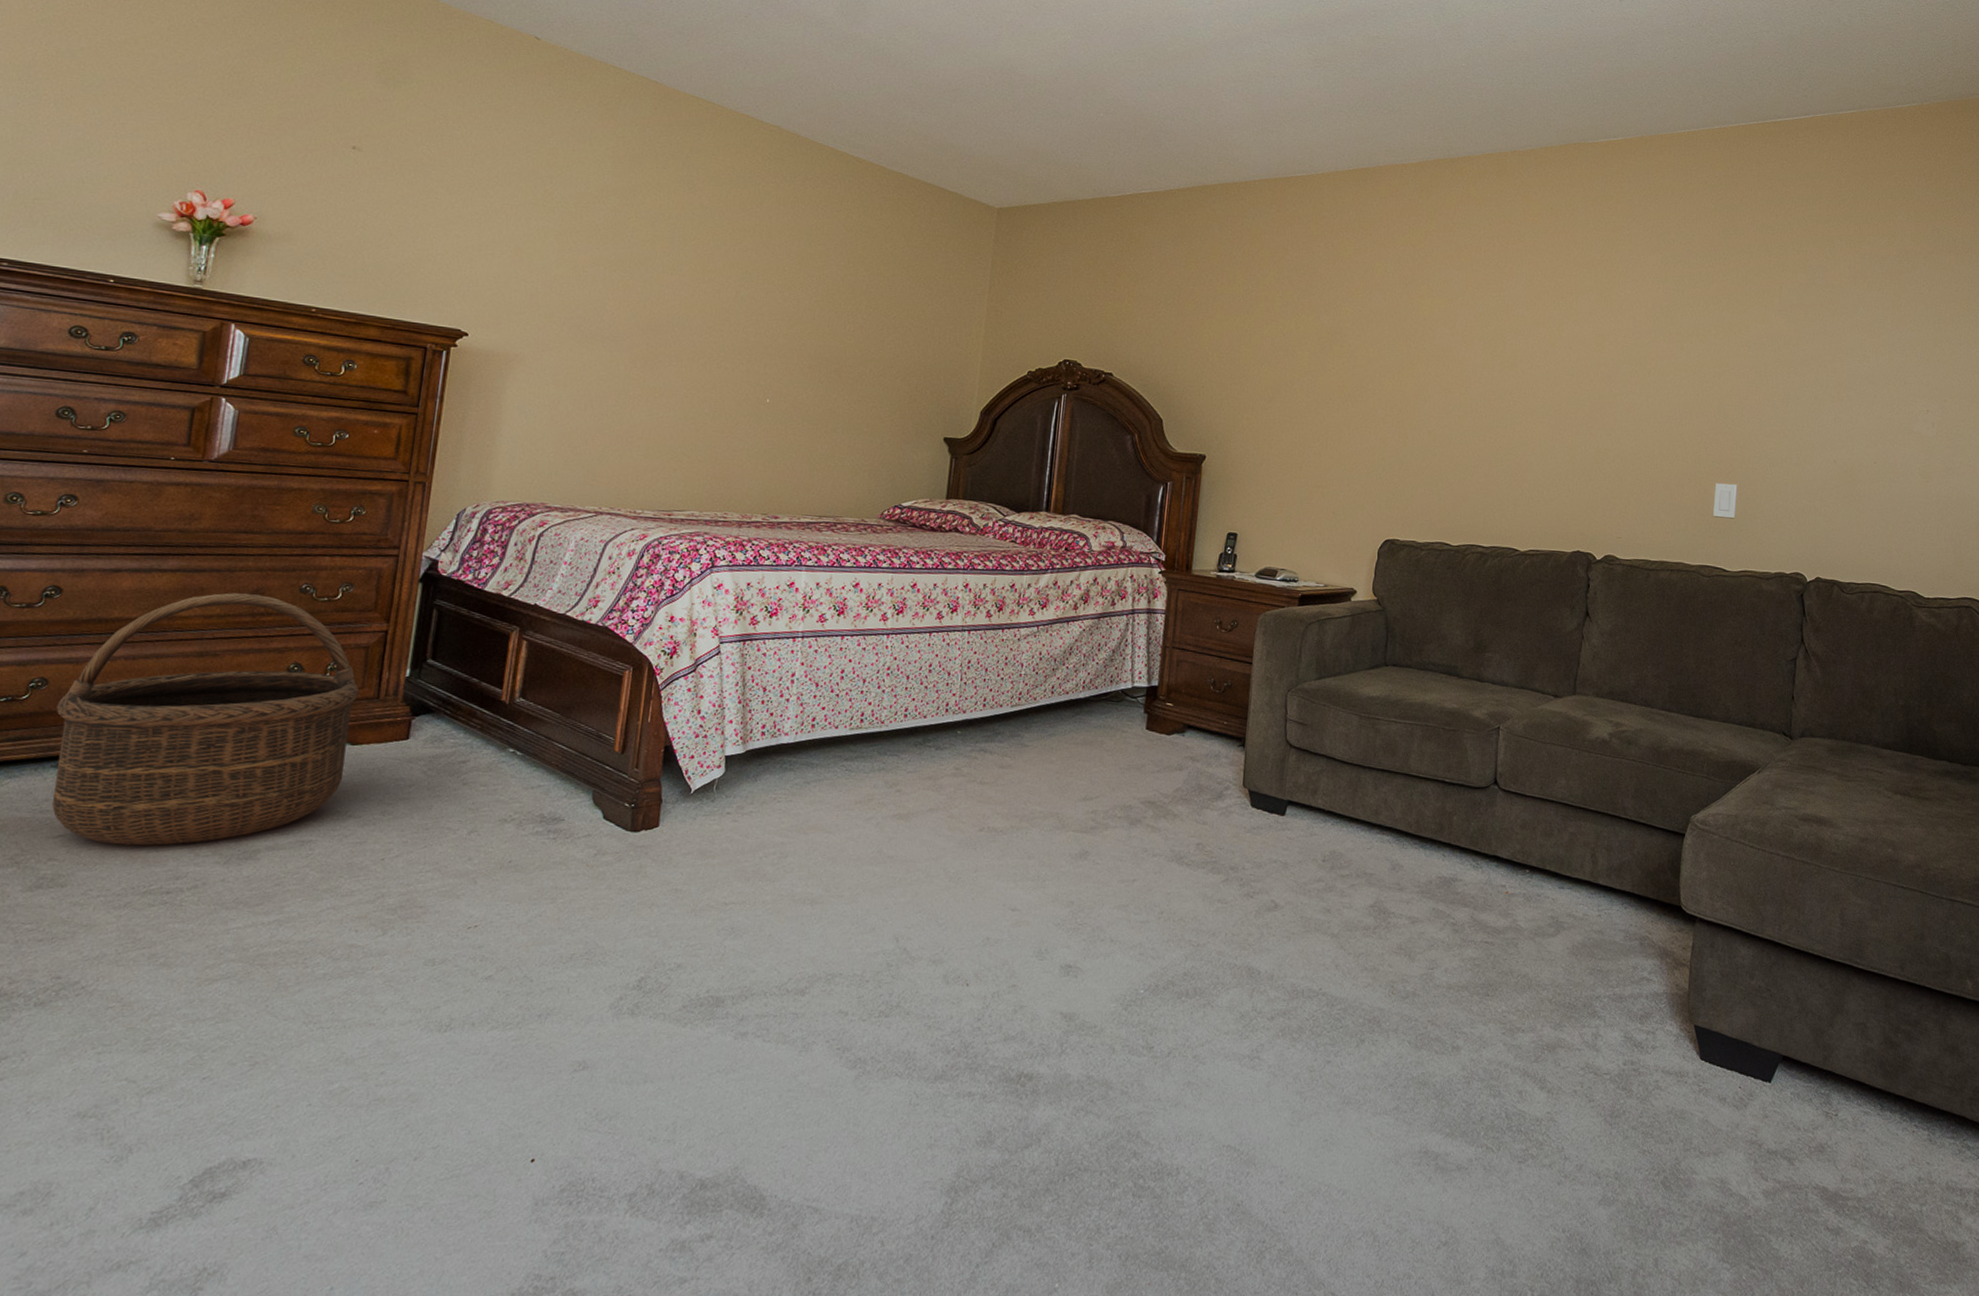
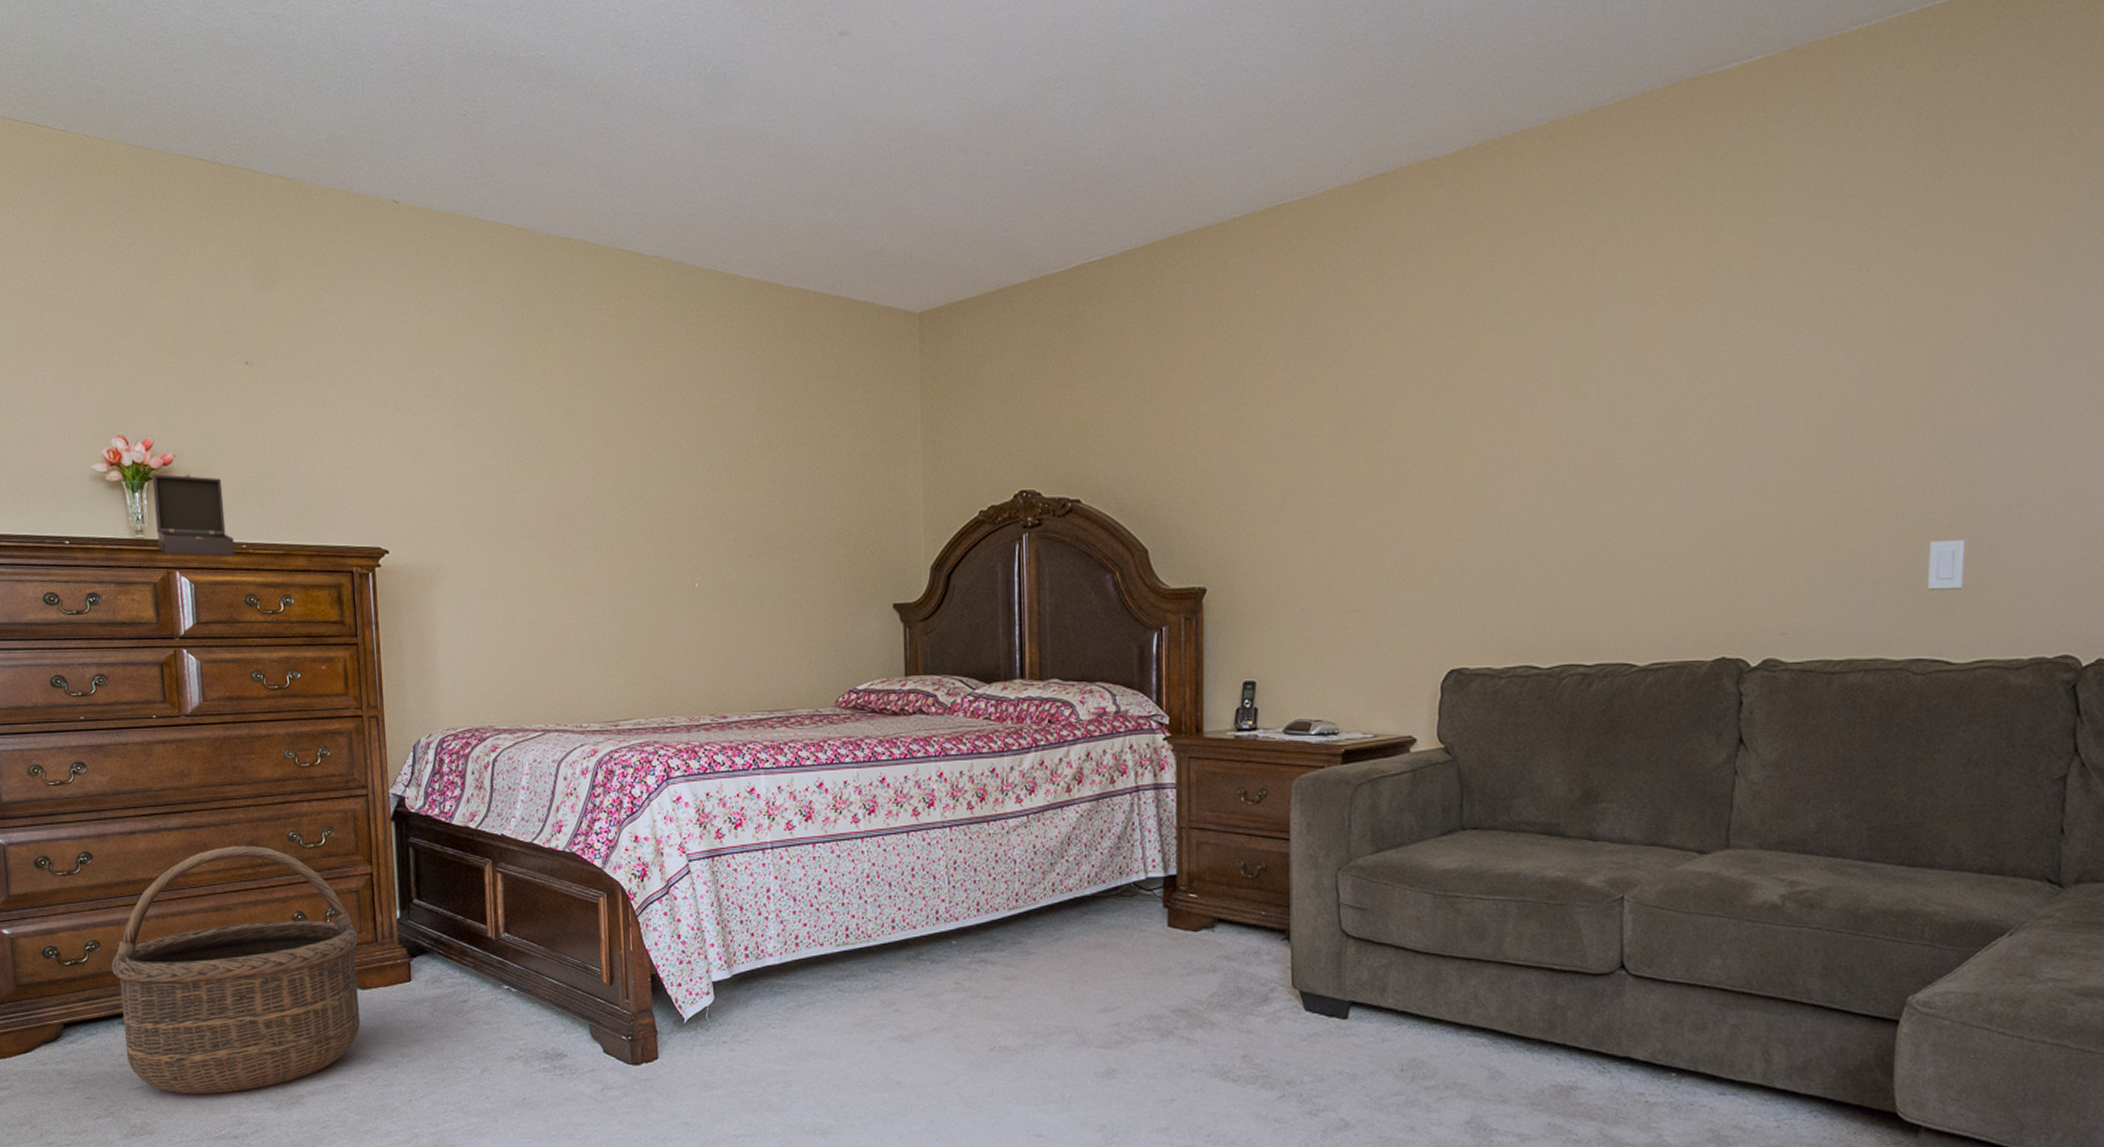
jewelry box: none [216,231,304,318] -> present [152,473,235,557]

